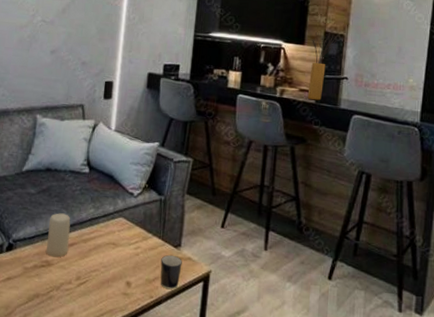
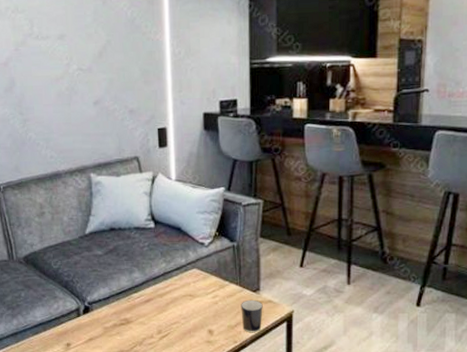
candle: present [45,213,71,258] -> none [121,271,146,315]
vase: present [307,32,339,101] -> none [383,39,416,120]

